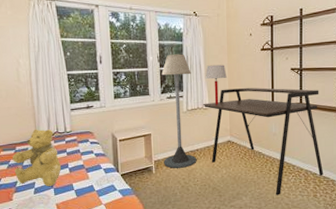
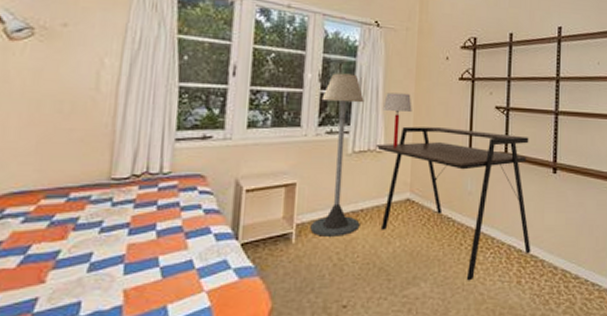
teddy bear: present [13,129,61,187] -> none [58,165,143,261]

